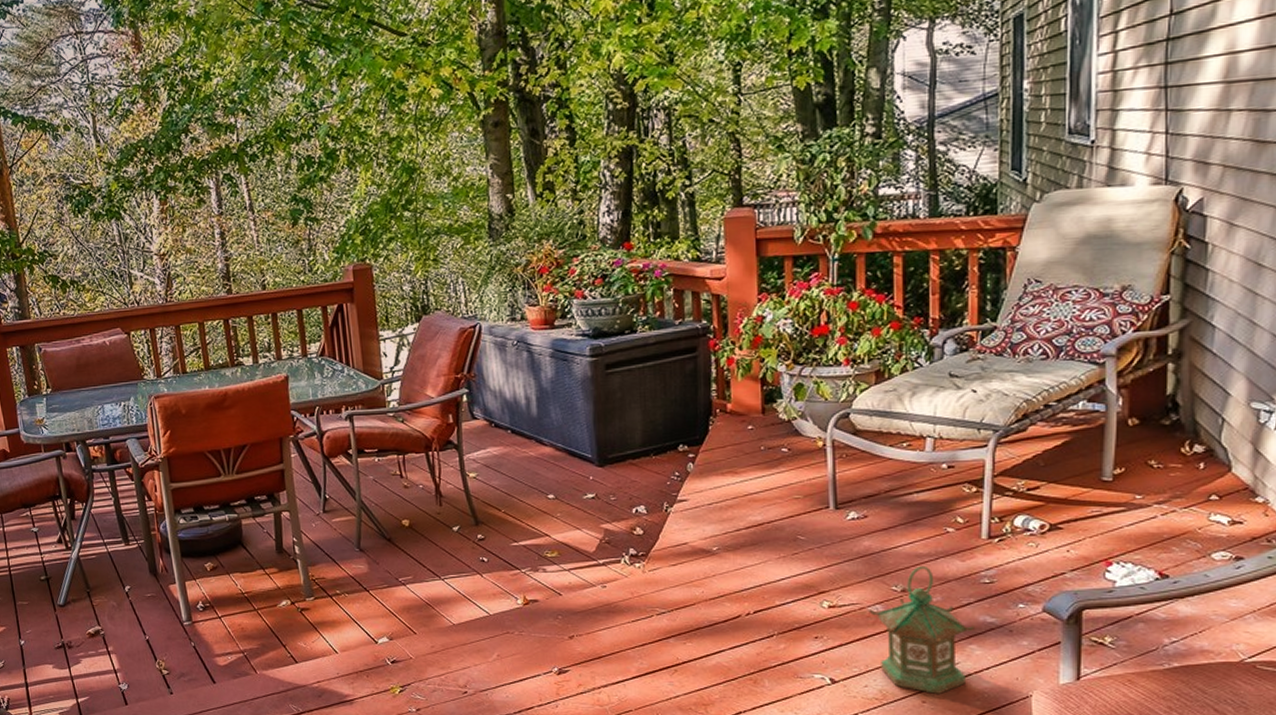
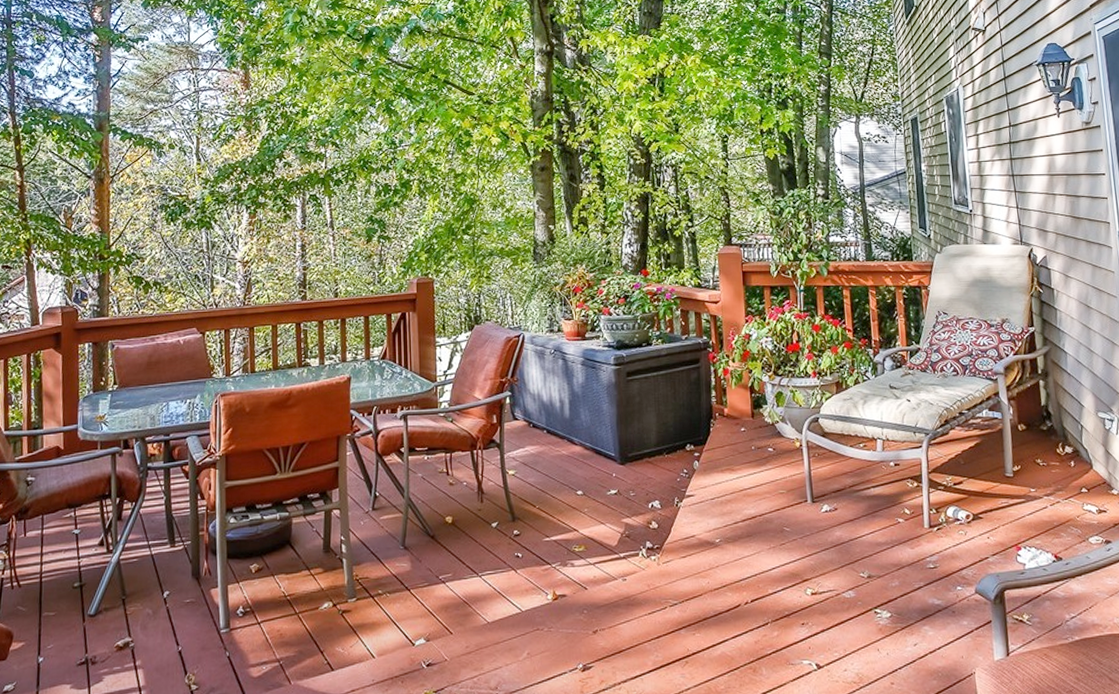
lantern: present [869,565,975,695] -> none [843,553,926,676]

